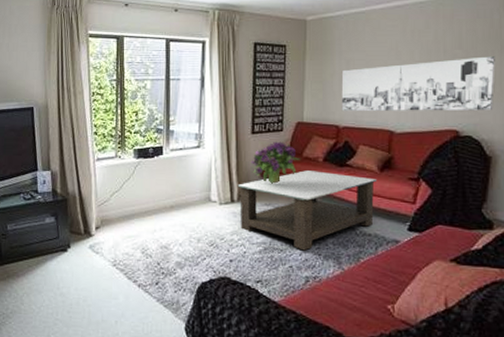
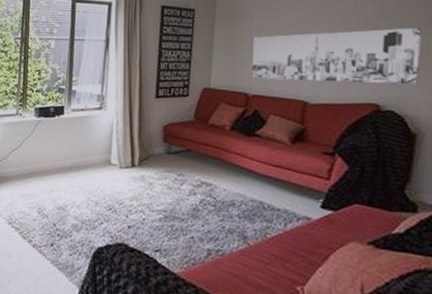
coffee table: present [237,170,376,251] -> none [139,138,287,222]
bouquet: present [250,141,301,185] -> none [153,106,207,151]

